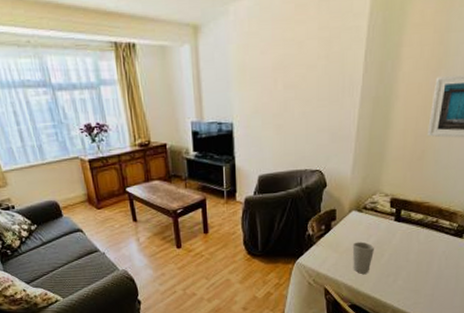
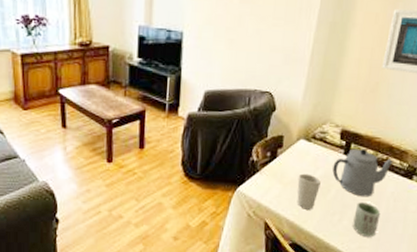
teapot: none [385,214,444,258] -> present [332,148,394,197]
cup: none [407,263,433,294] -> present [353,202,381,238]

